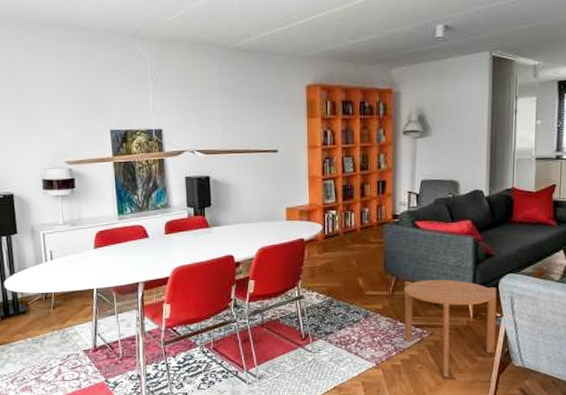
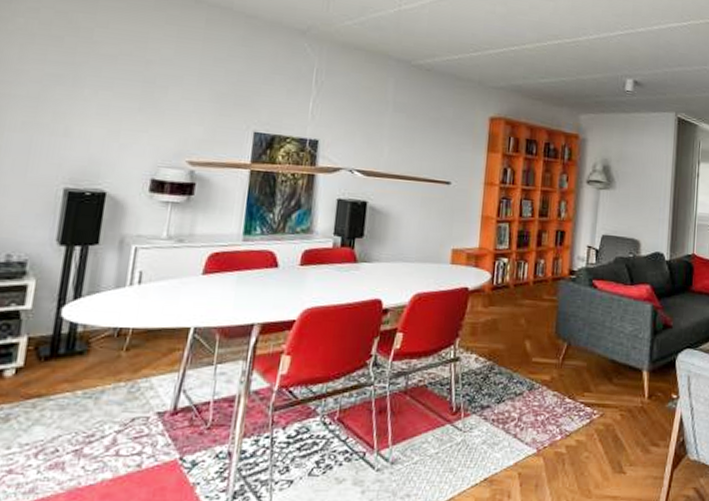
side table: present [403,279,497,377] -> none [572,348,674,471]

